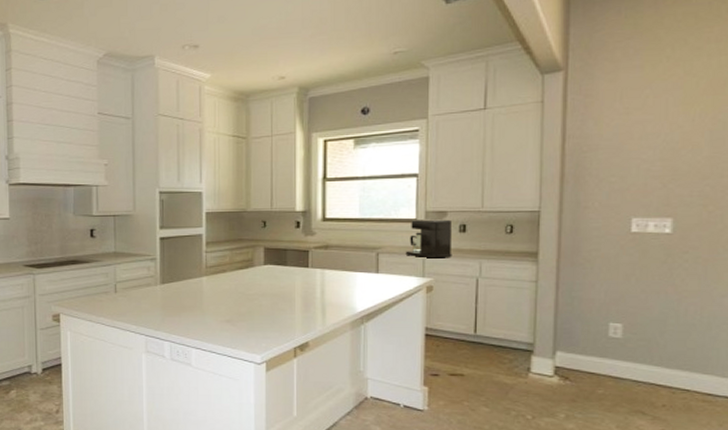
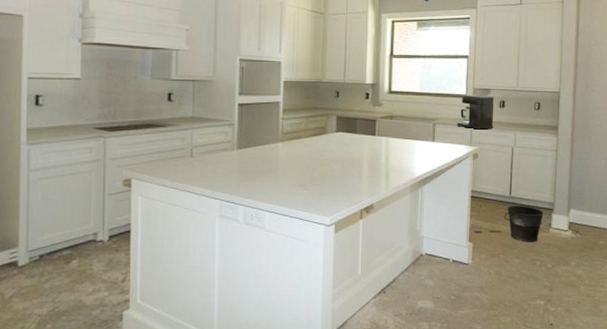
bucket: none [468,346,520,389] -> present [504,205,544,242]

